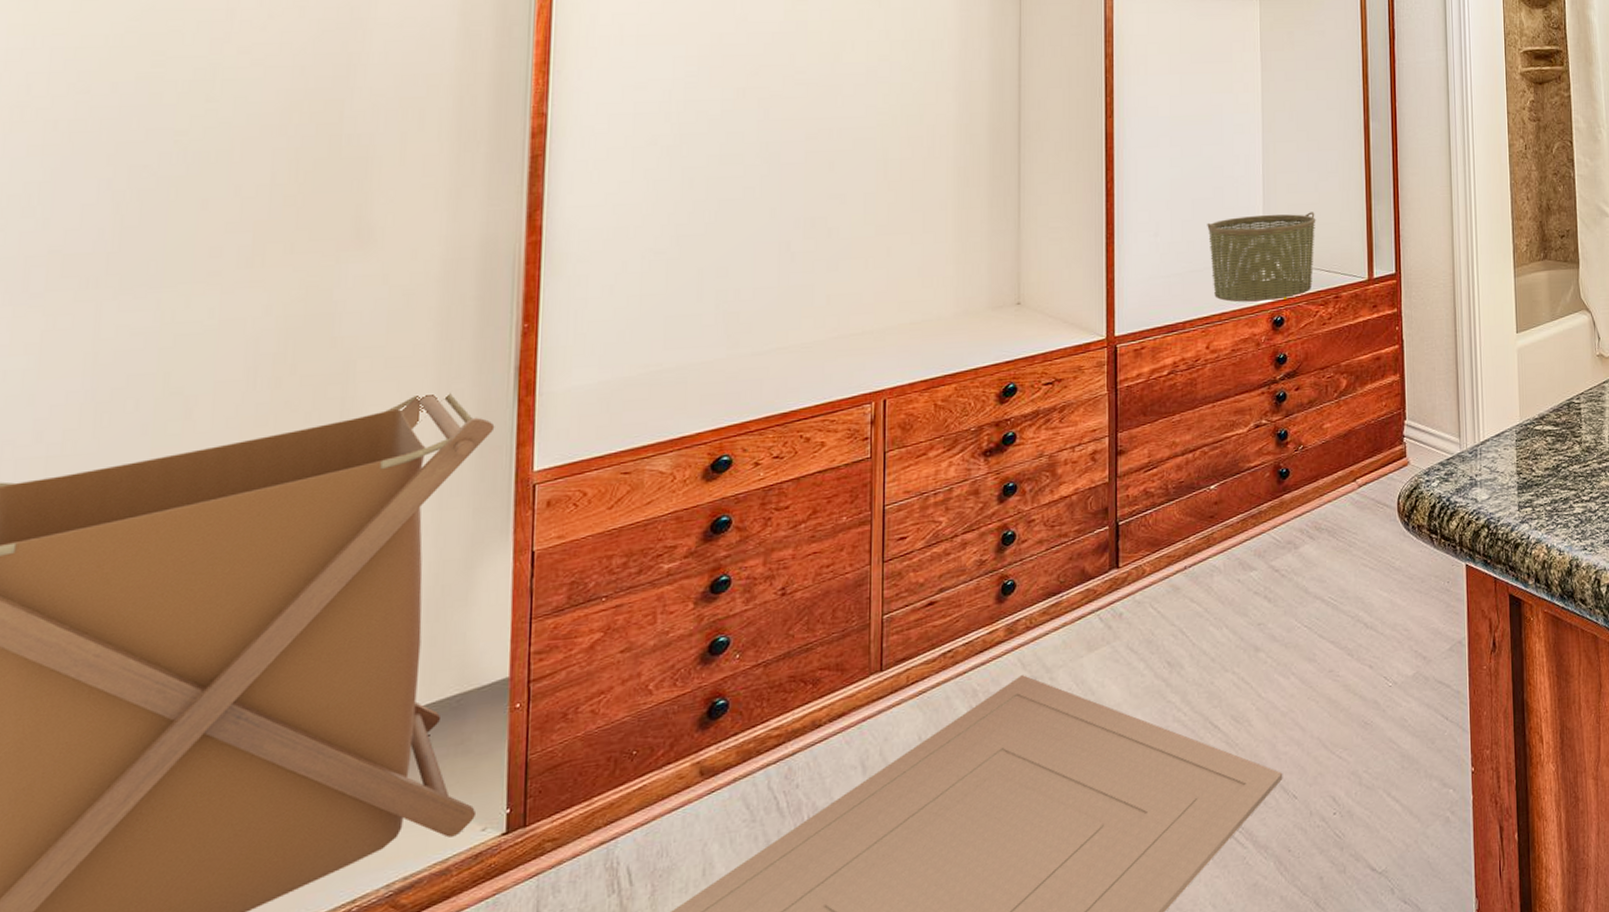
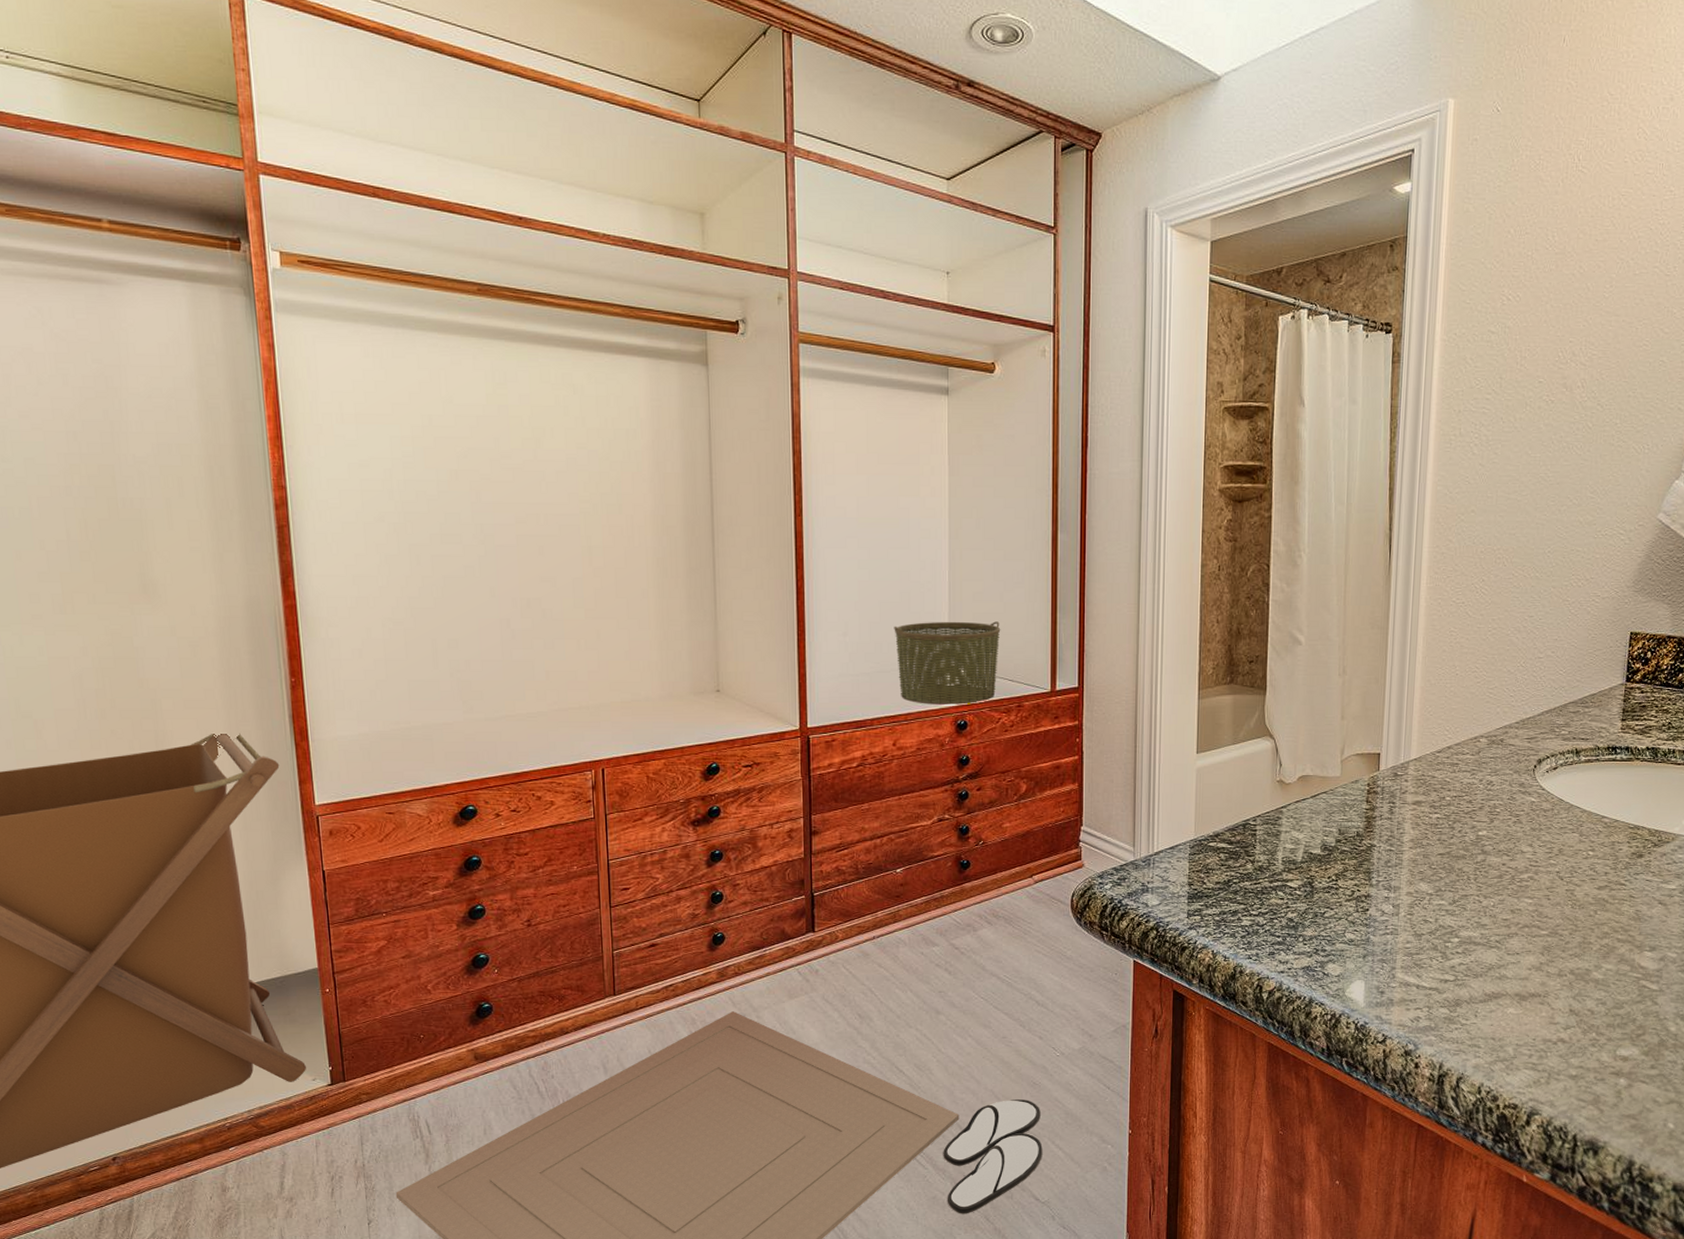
slippers: none [1265,744,1378,902] -> present [943,1099,1043,1214]

